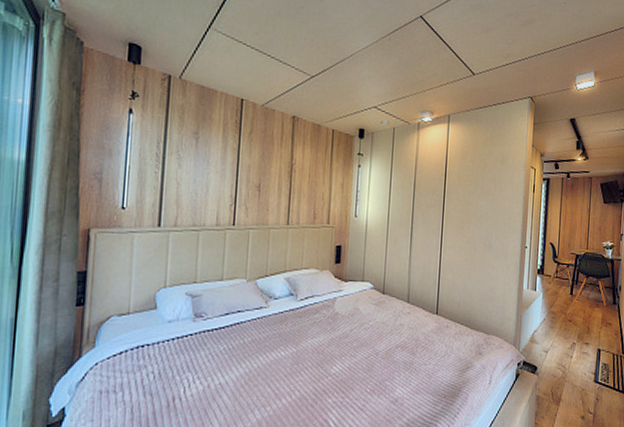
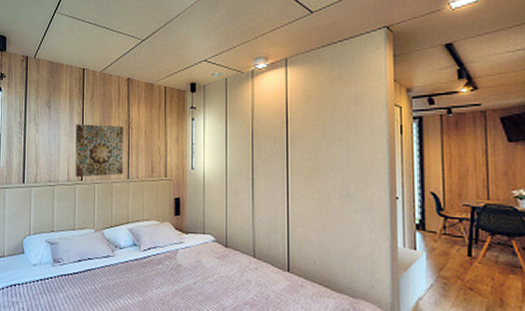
wall art: none [226,162,286,222] -> present [75,124,124,178]

